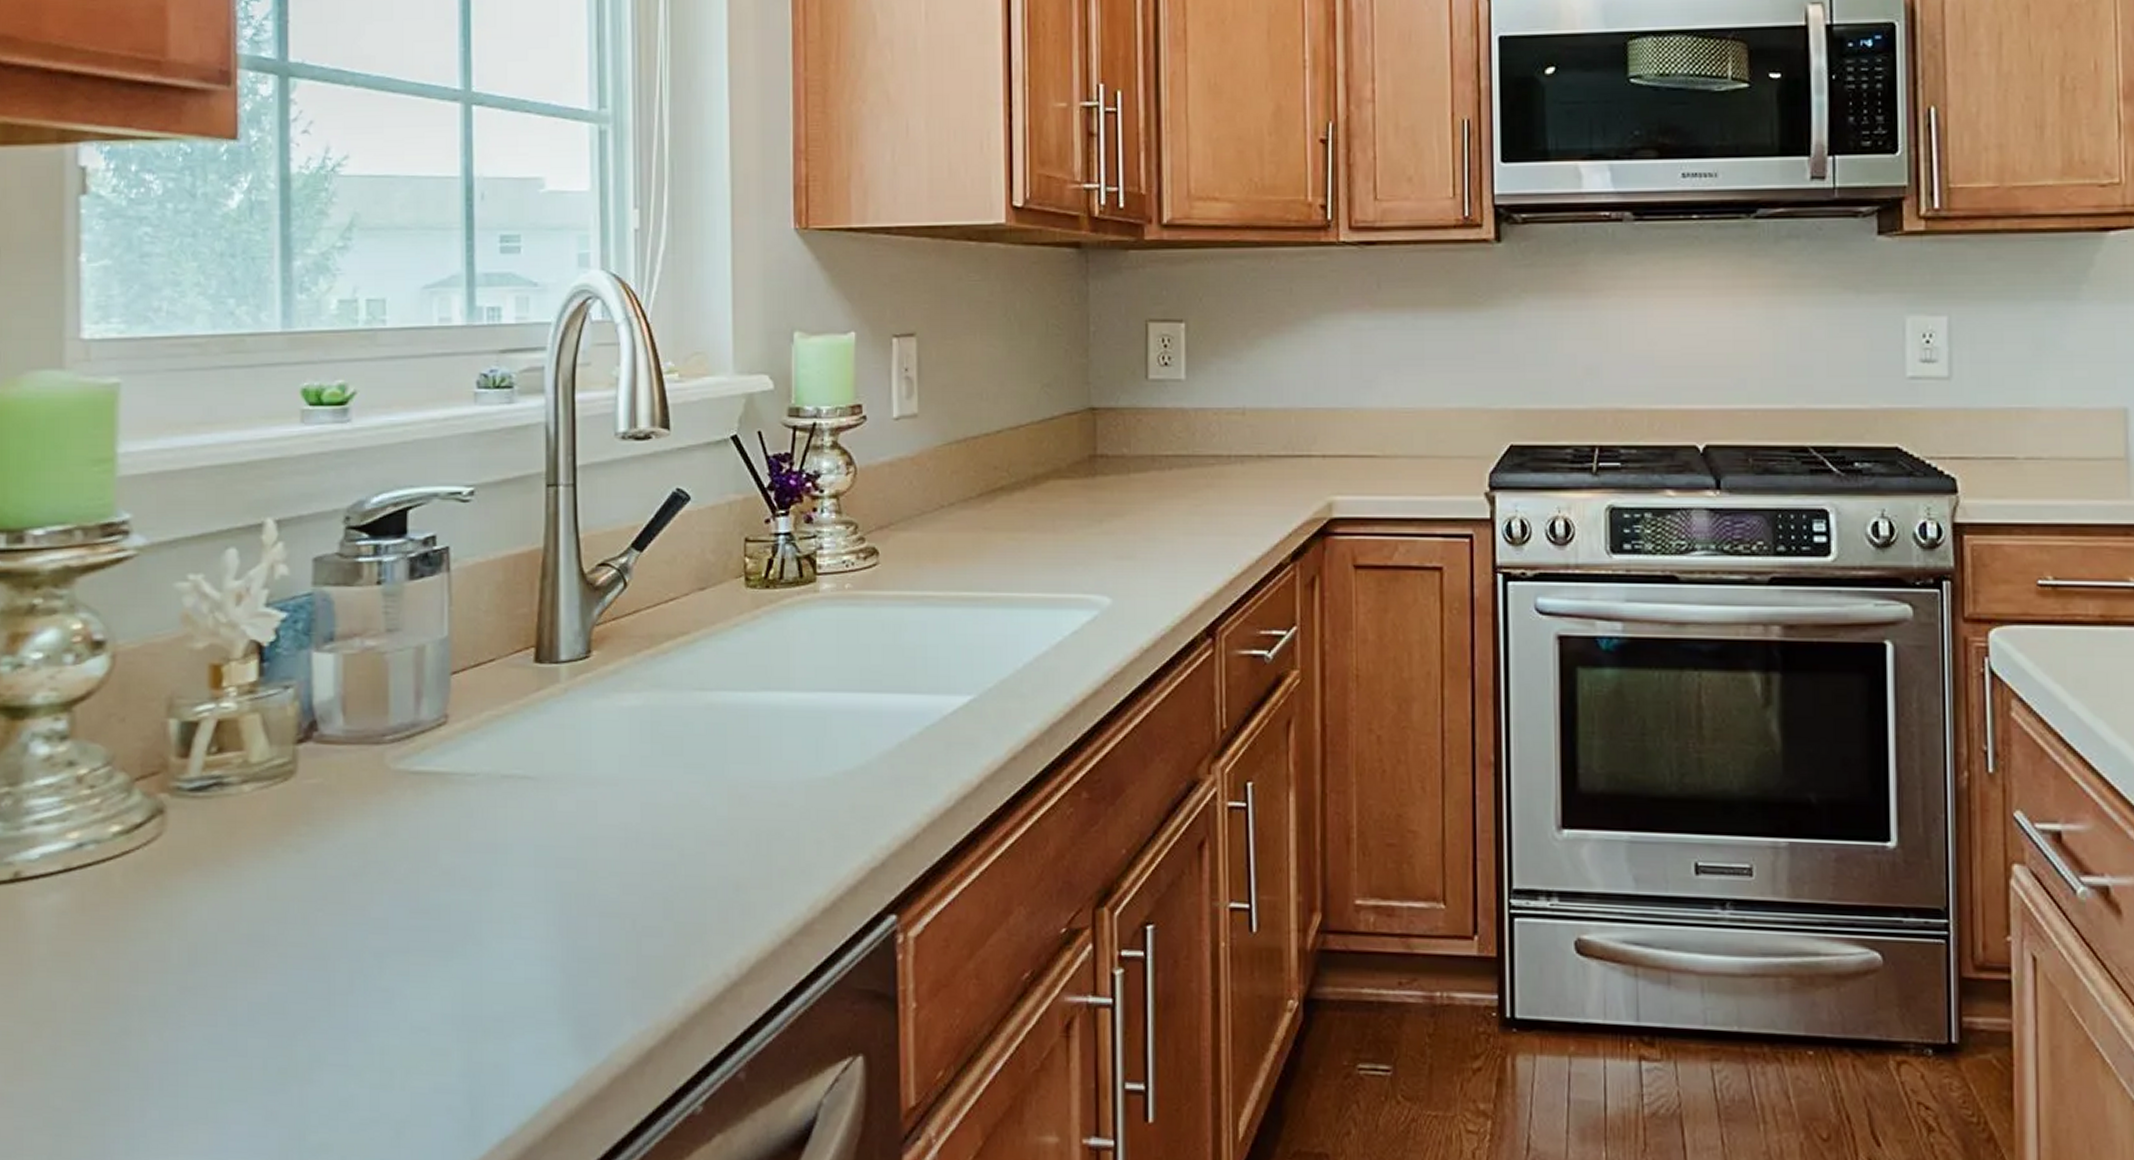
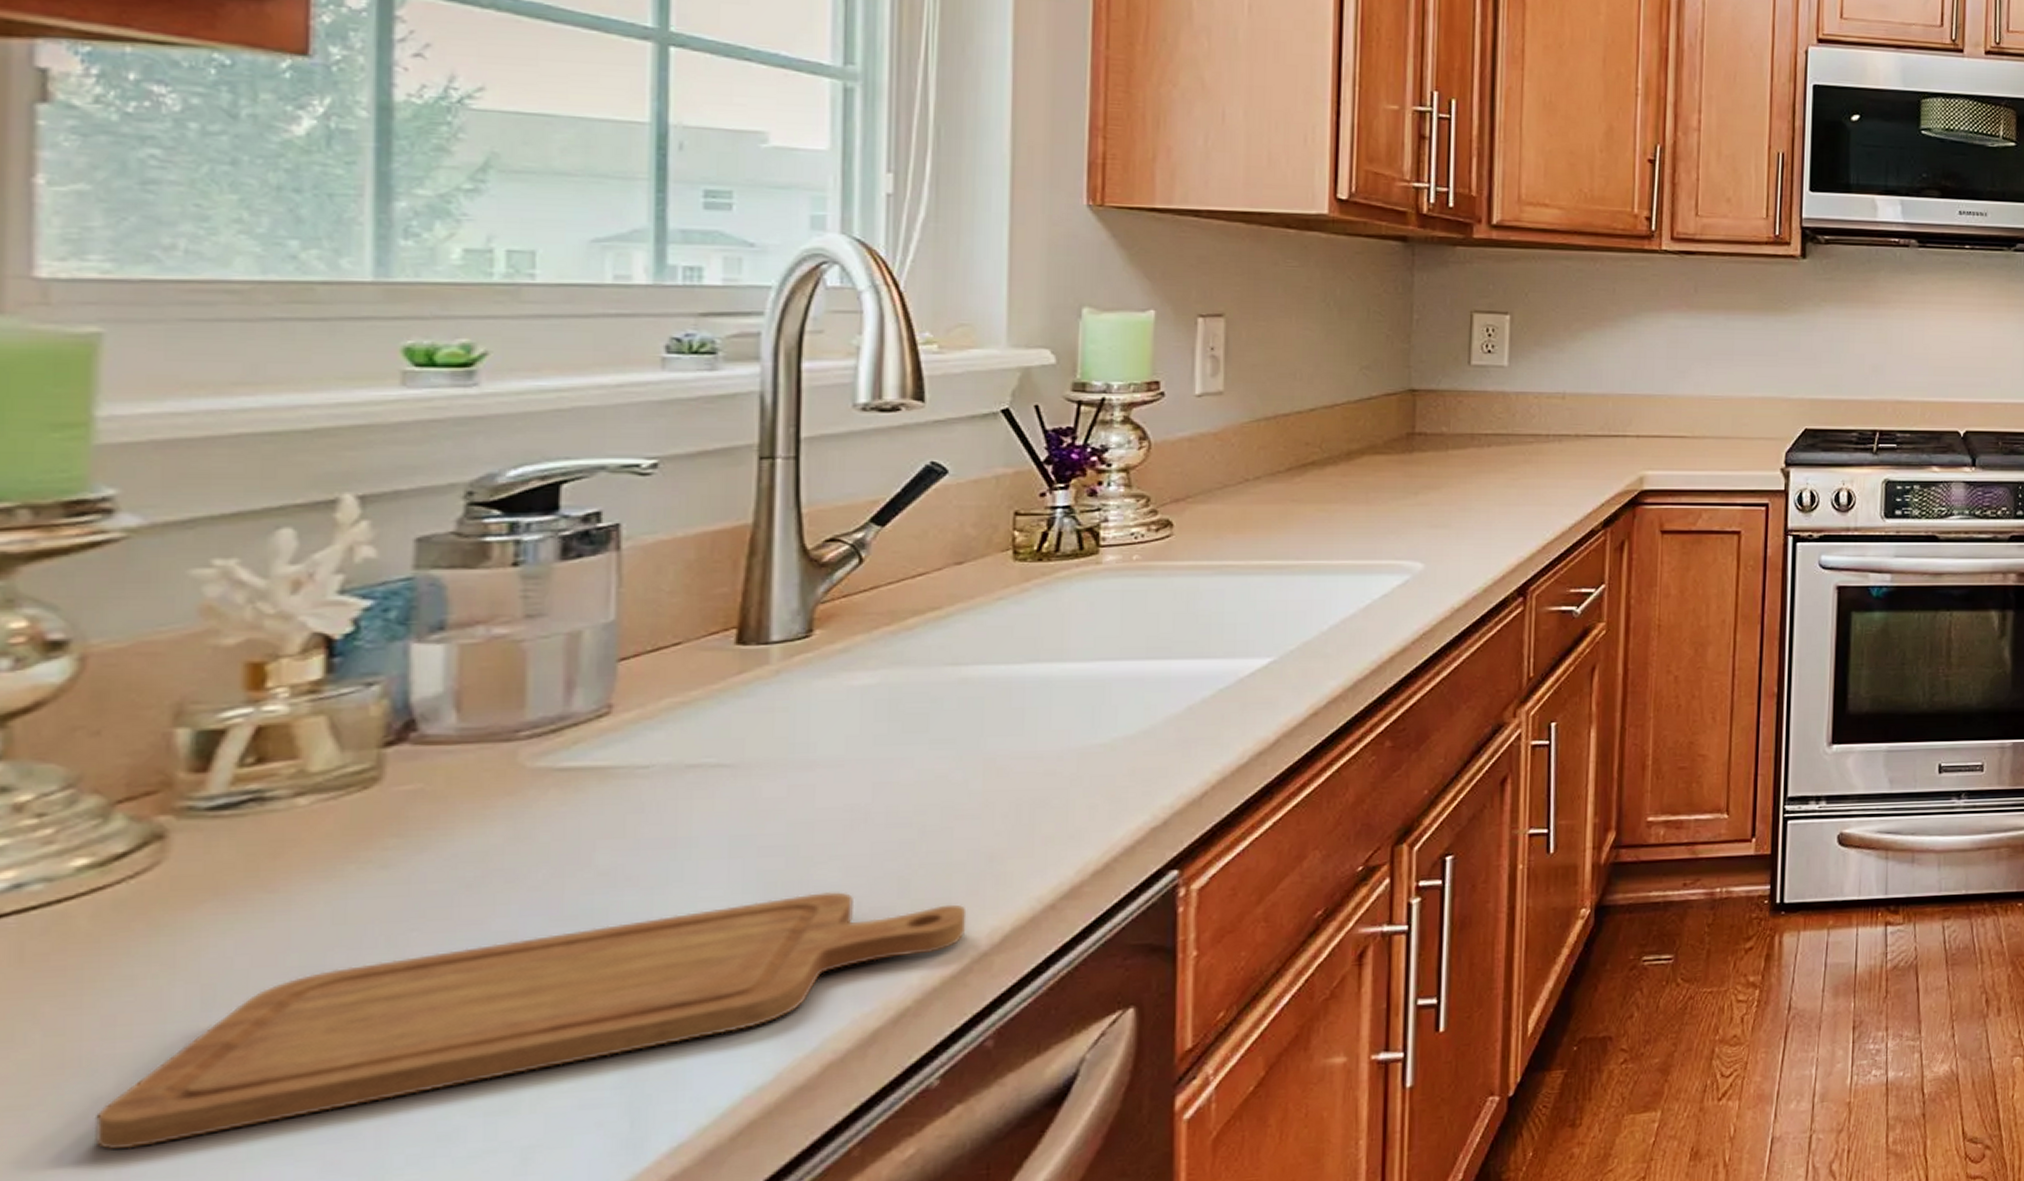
chopping board: none [128,907,719,1080] -> present [95,891,967,1151]

